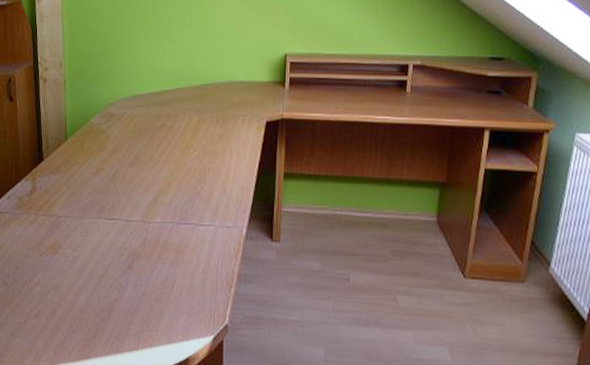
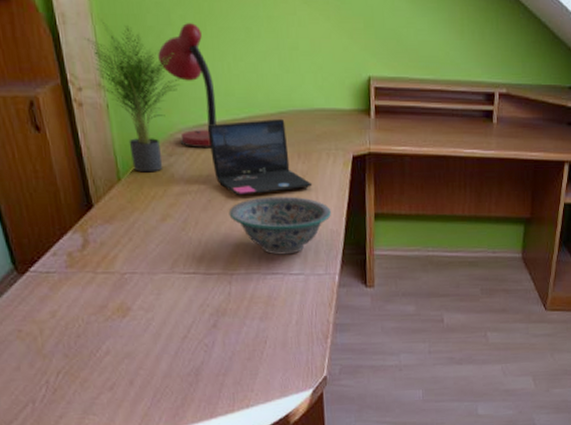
potted plant: none [55,17,126,134] -> present [84,19,184,173]
desk lamp: none [108,16,151,114] -> present [158,23,217,147]
laptop: none [141,90,228,154] -> present [207,119,313,196]
decorative bowl: none [152,155,243,207] -> present [228,196,331,255]

